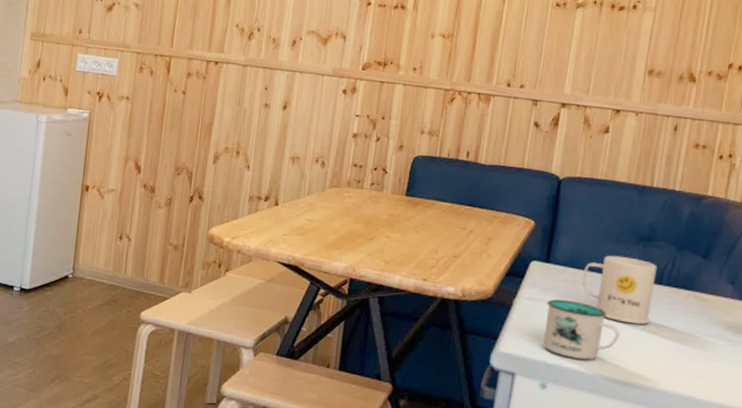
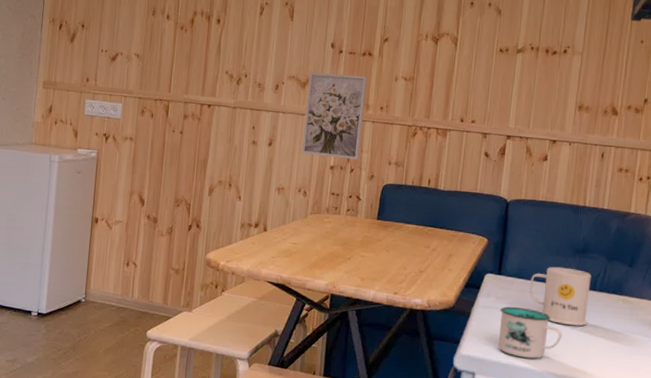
wall art: none [320,26,399,128] -> present [301,72,368,160]

